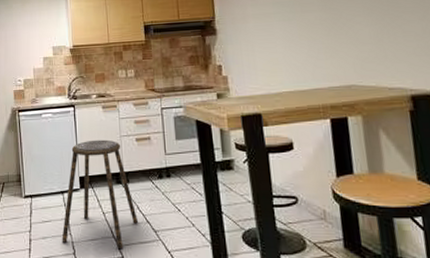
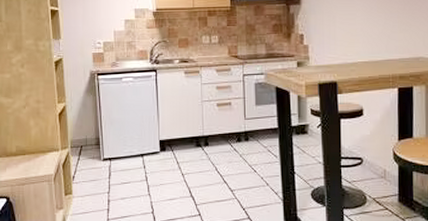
stool: present [61,139,138,248] -> none [140,104,215,207]

